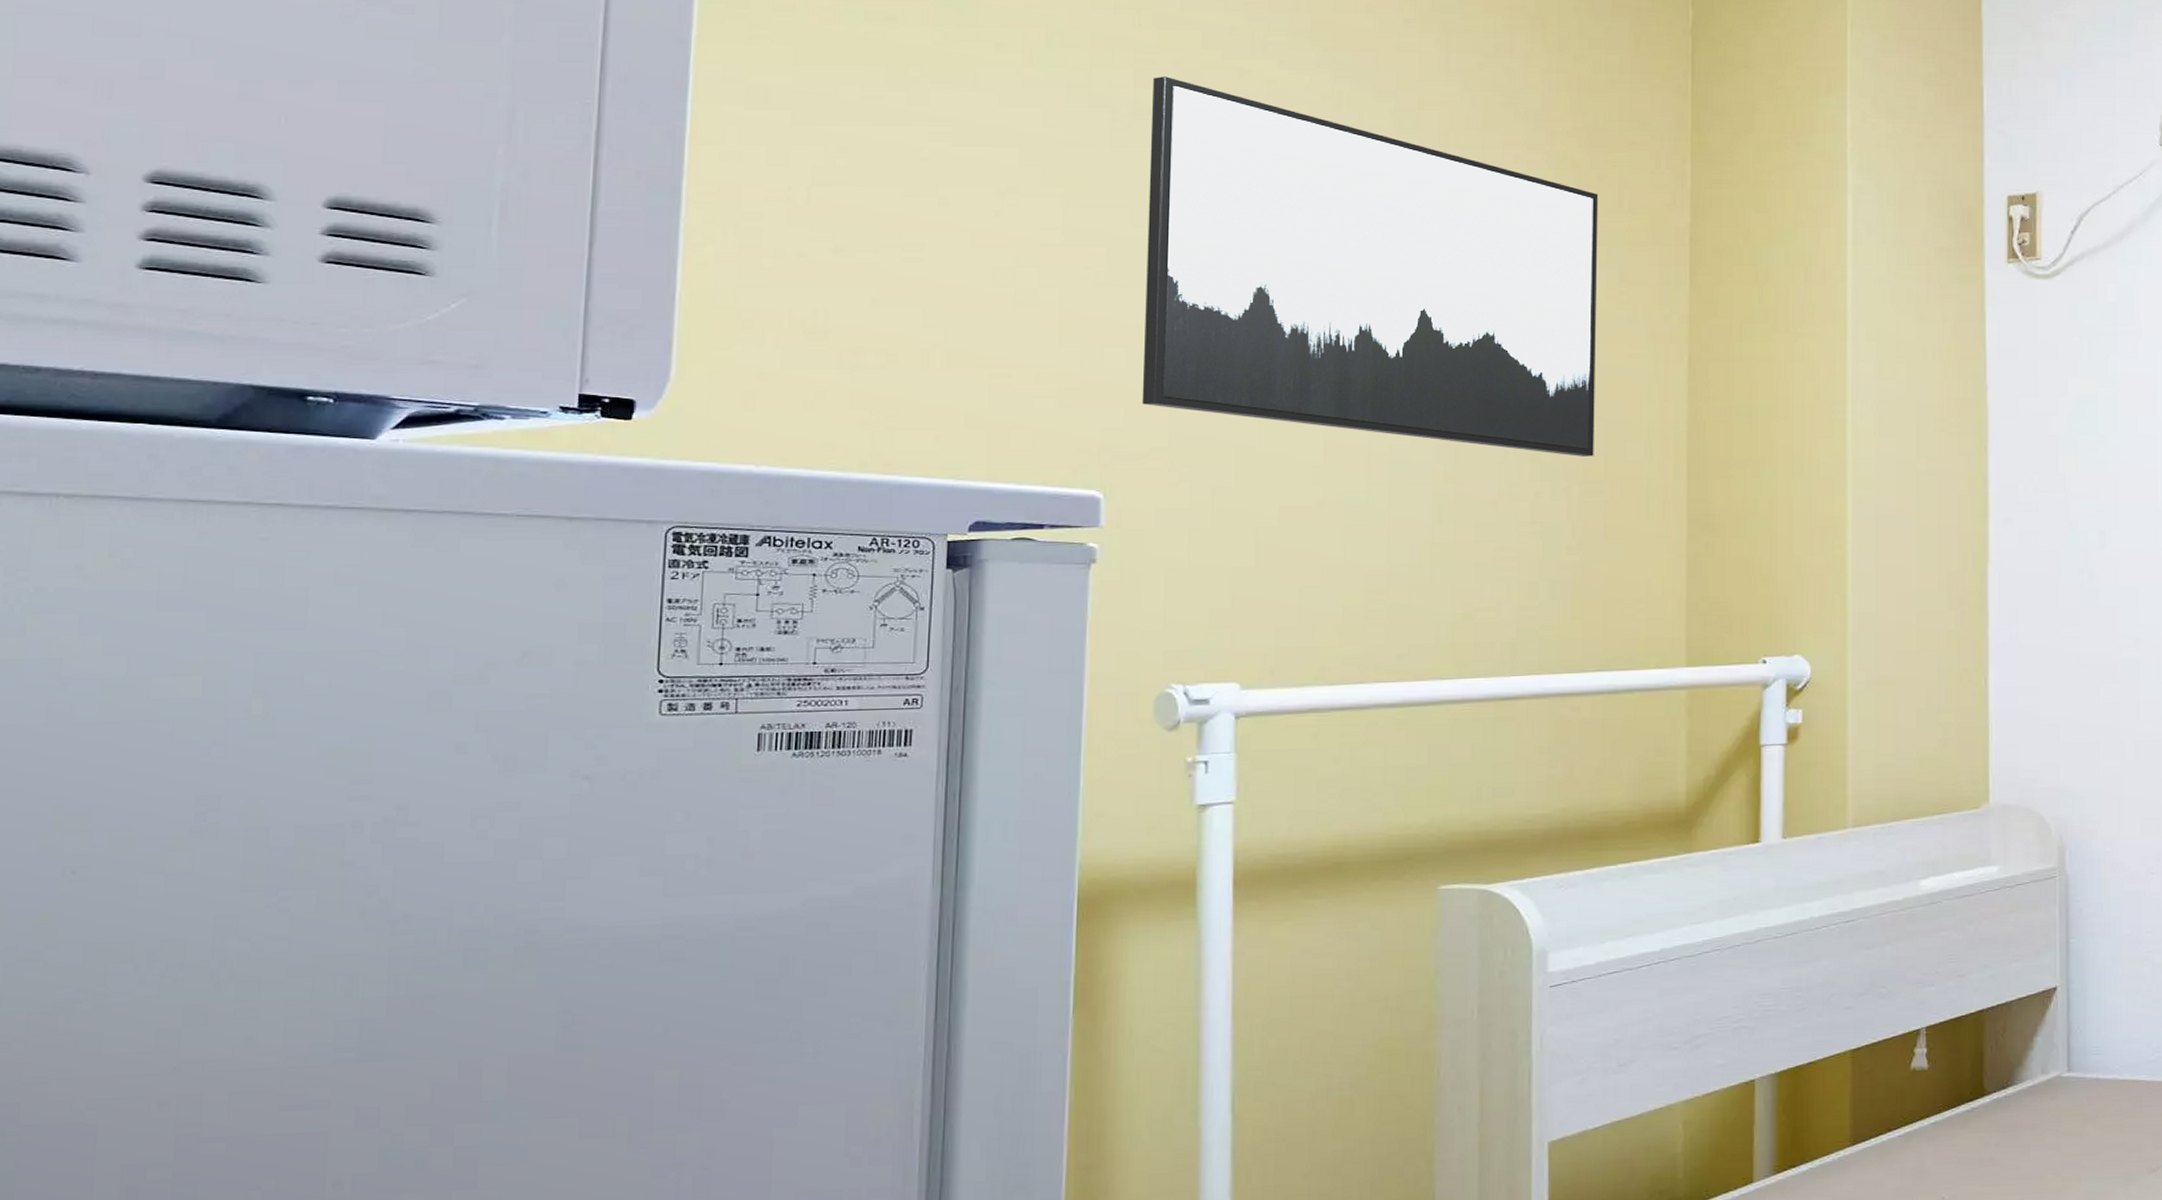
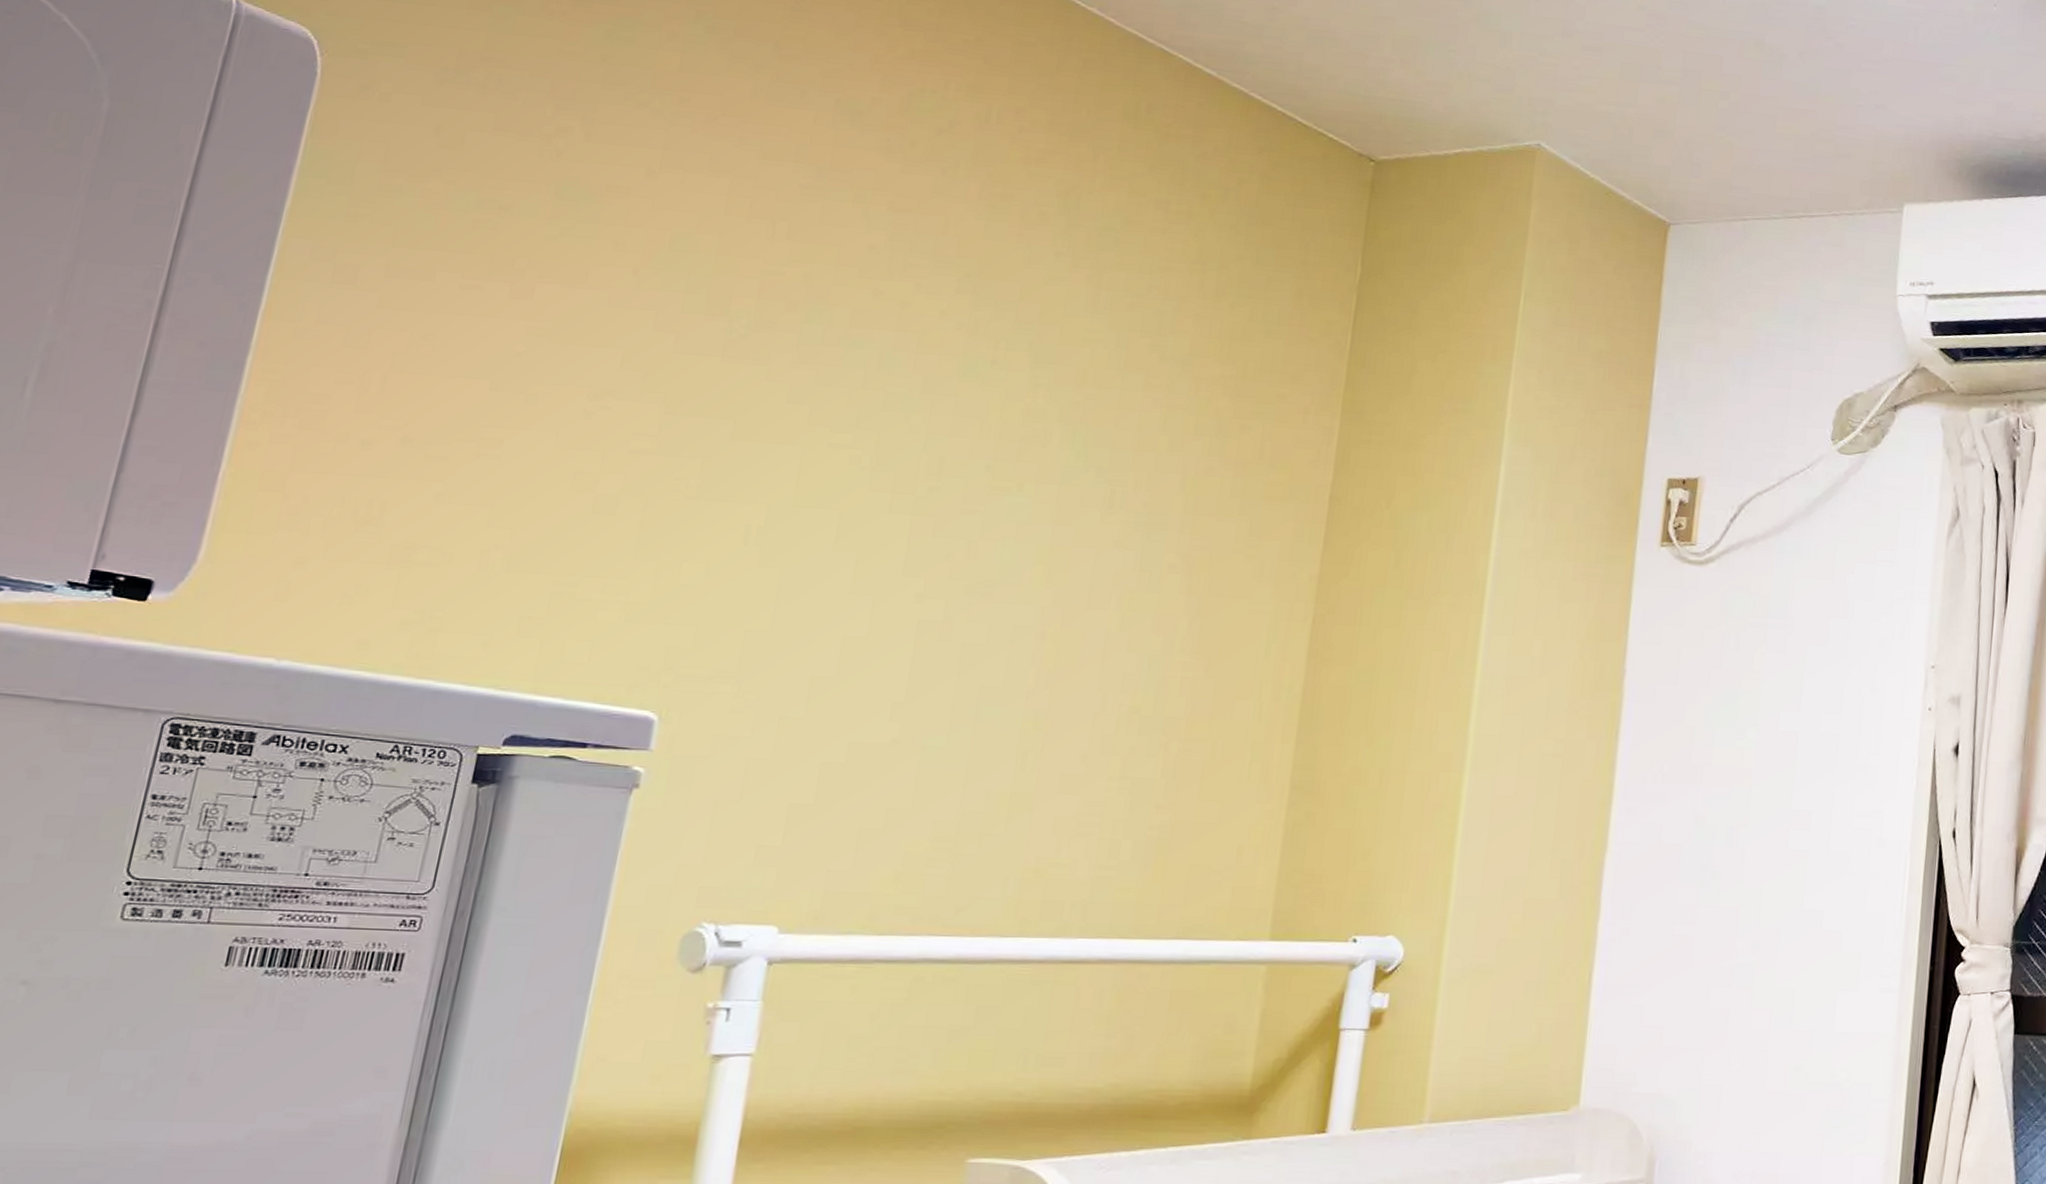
wall art: present [1141,76,1599,457] -> none [715,289,1239,713]

